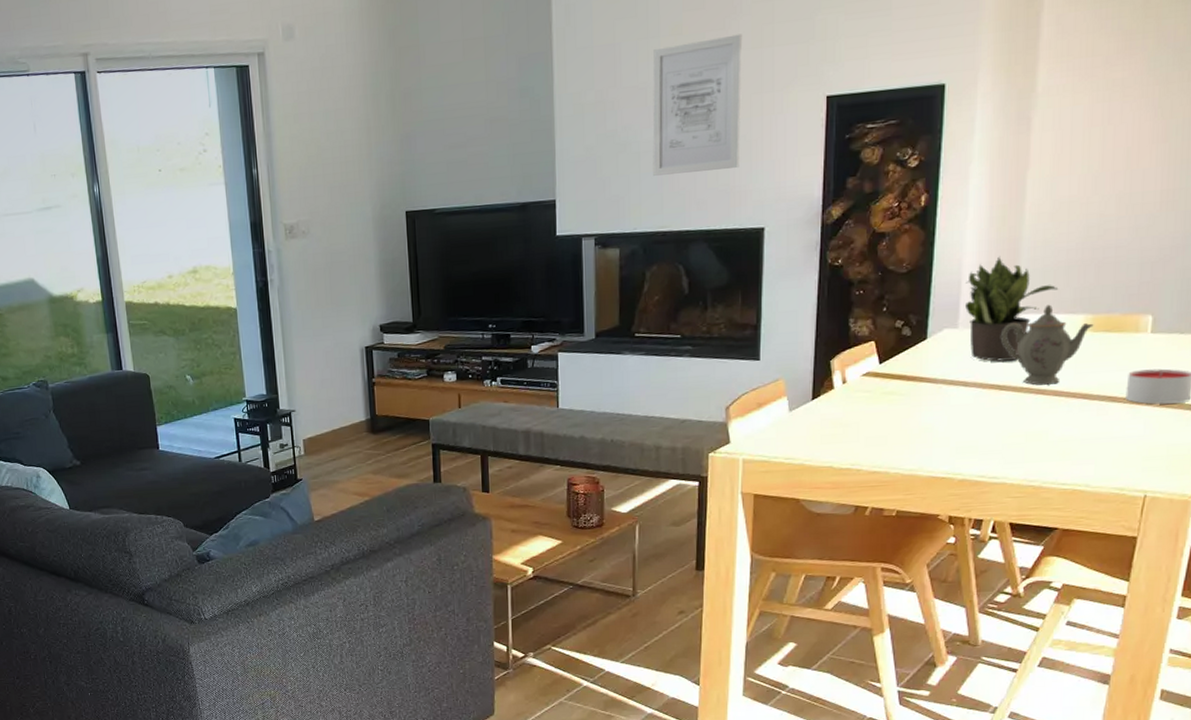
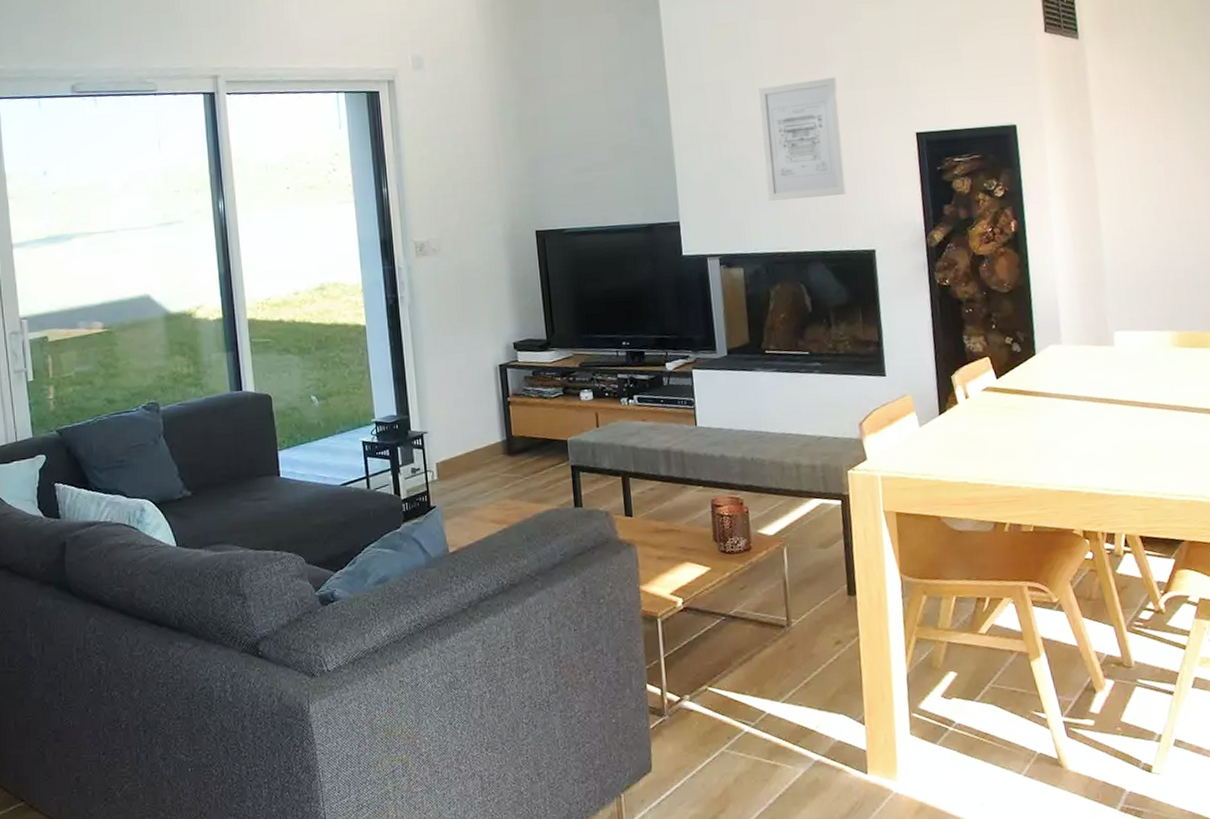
potted plant: present [965,256,1059,362] -> none [1062,277,1144,376]
teapot: present [1001,304,1094,385] -> none [1101,322,1180,399]

